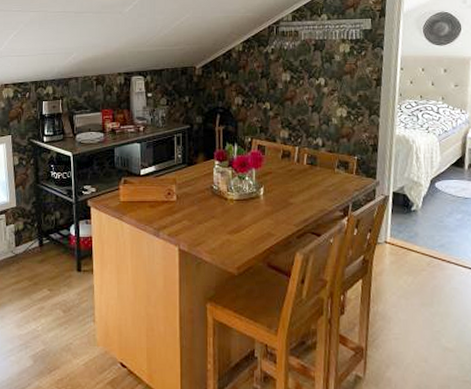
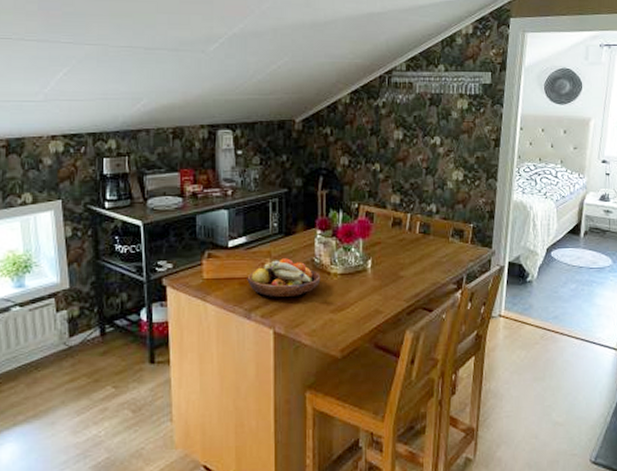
fruit bowl: none [156,185,219,218] -> present [247,258,321,297]

